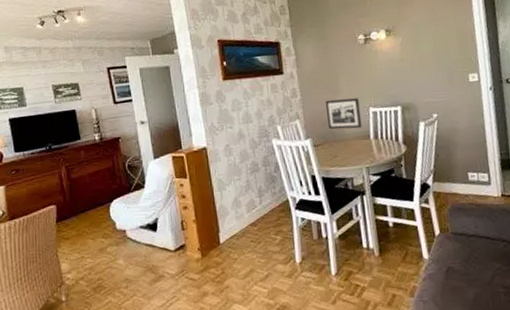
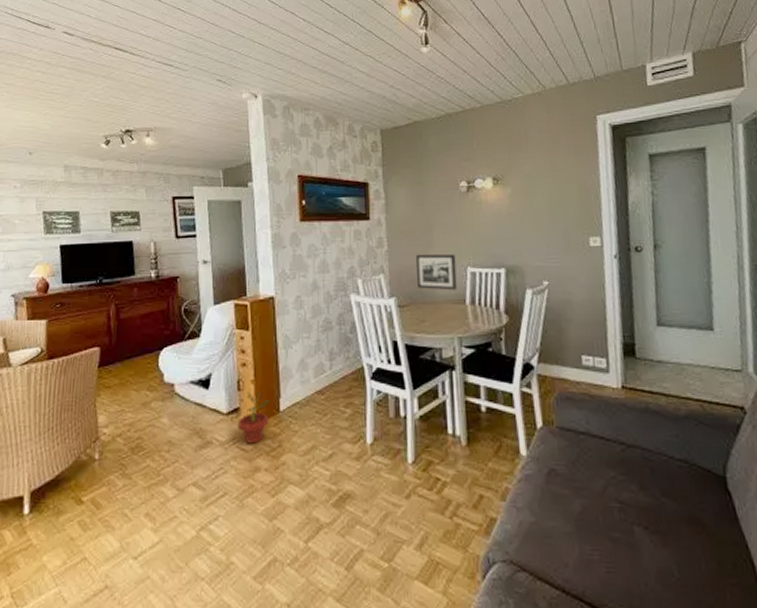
potted plant: none [184,228,212,274] -> present [237,391,270,444]

